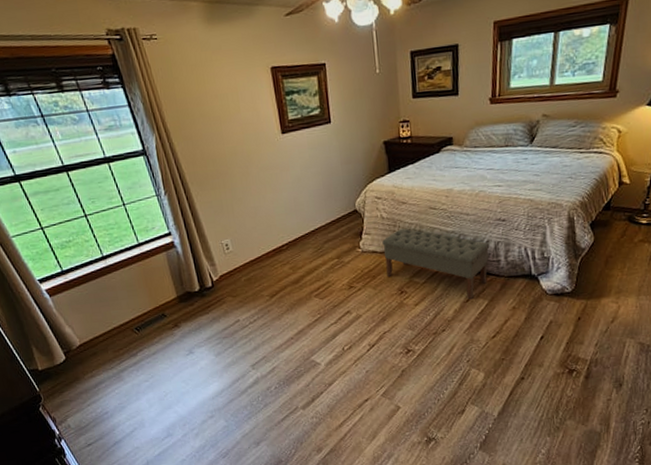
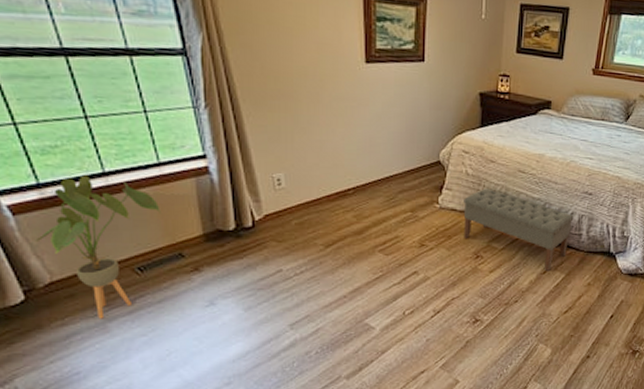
house plant: none [66,260,145,370] -> present [35,175,161,319]

